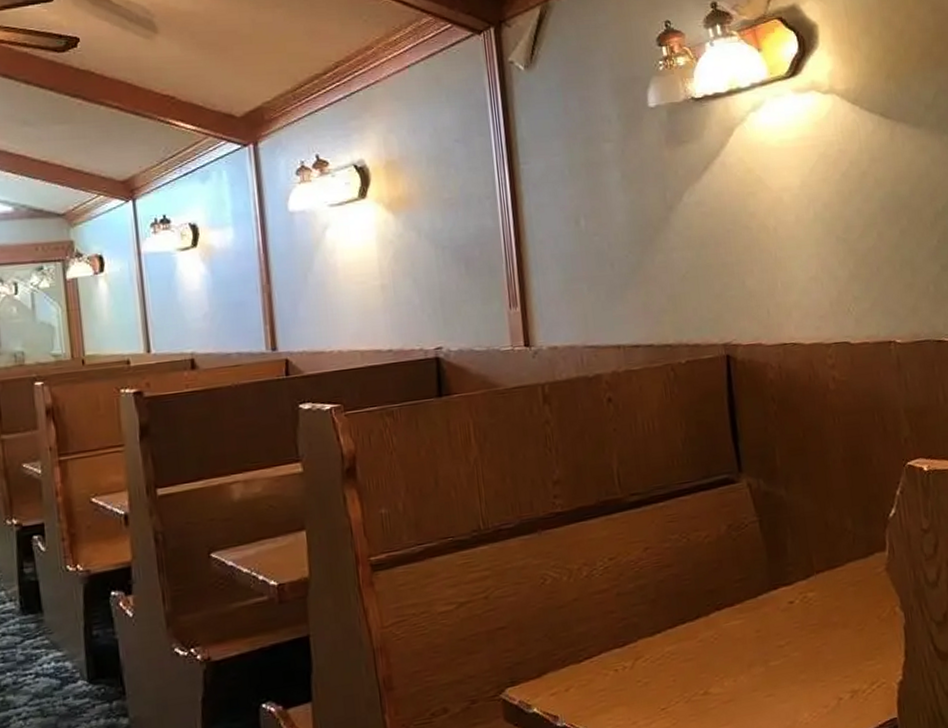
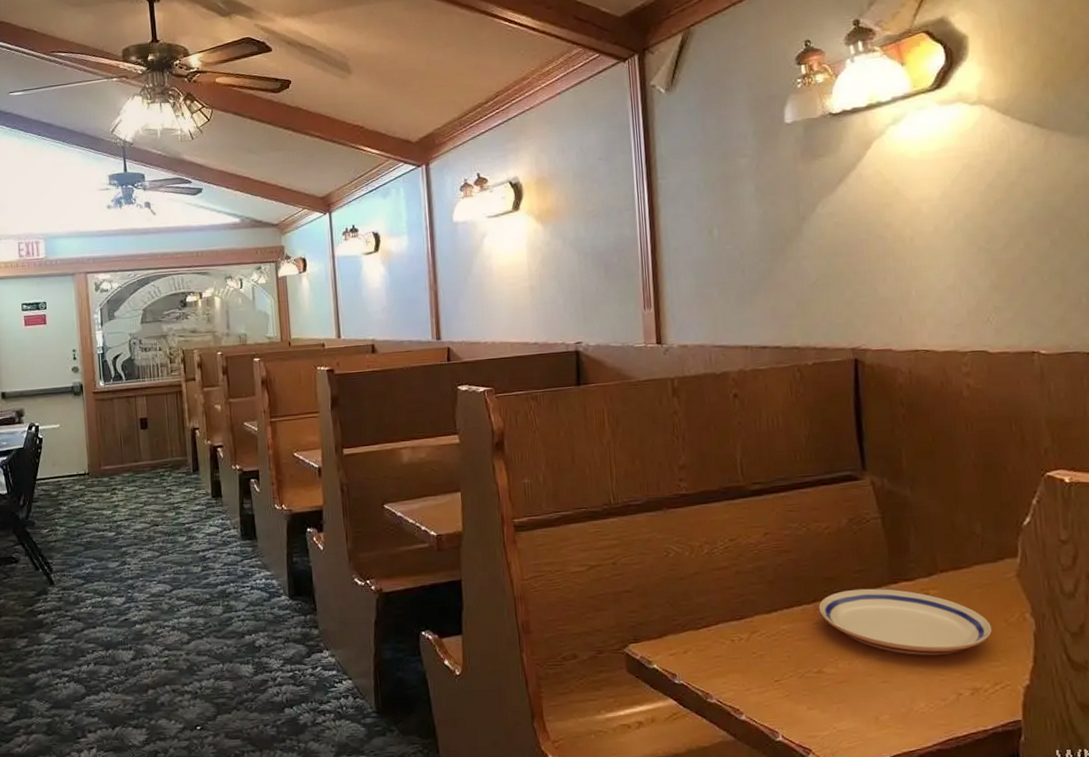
plate: none [702,596,866,664] -> present [818,588,992,656]

